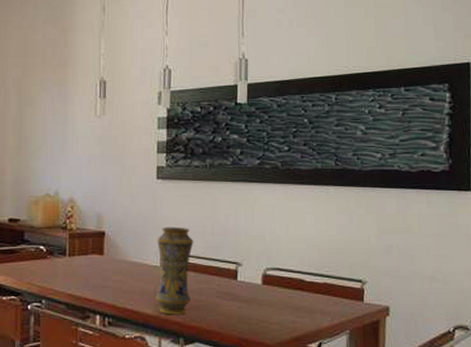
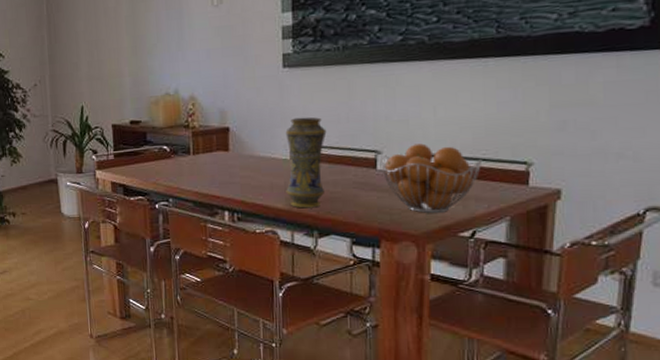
fruit basket: none [241,258,326,324] -> present [381,143,483,213]

